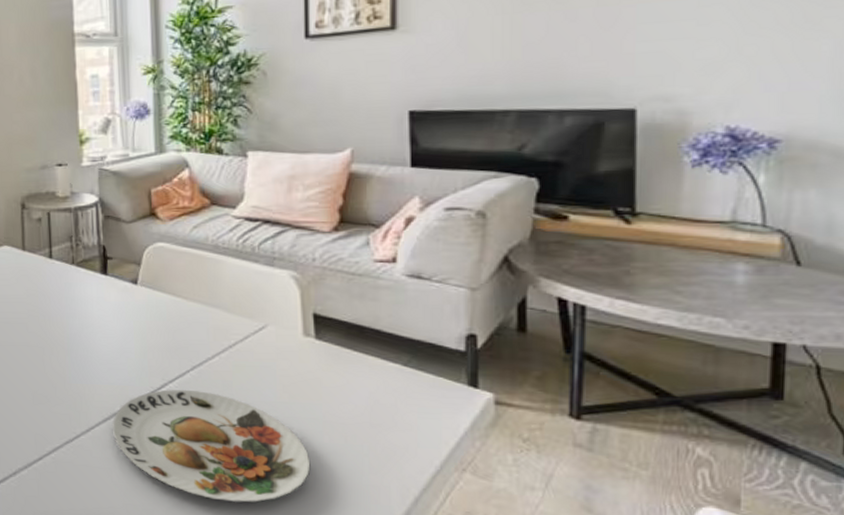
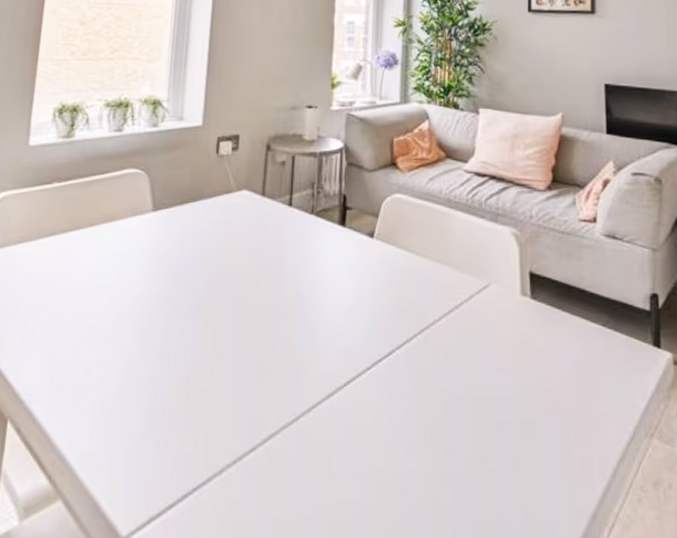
plate: present [113,389,311,503] -> none [335,356,524,489]

